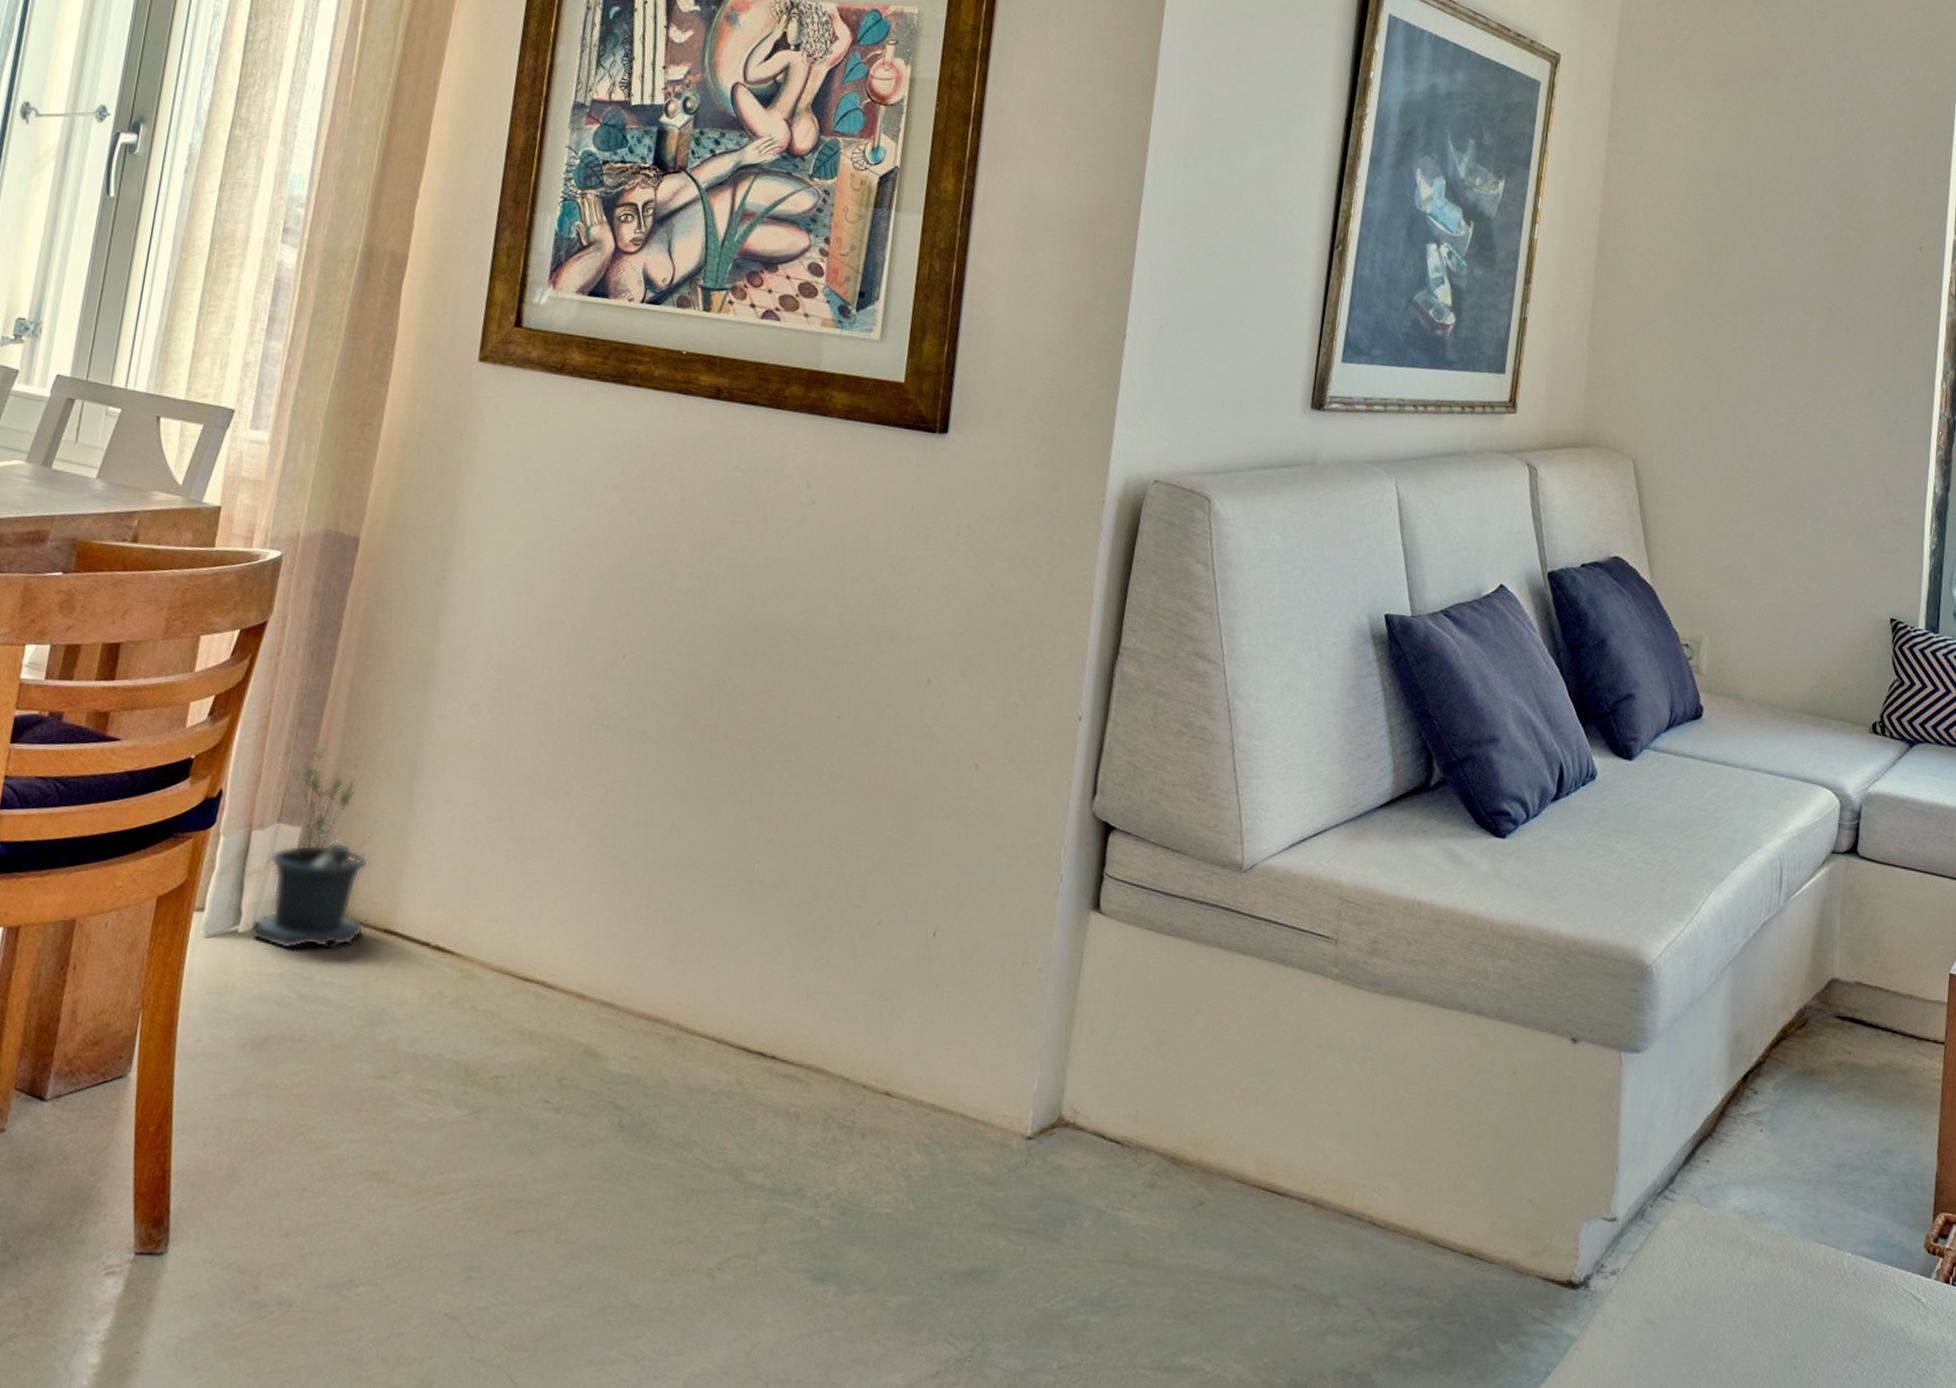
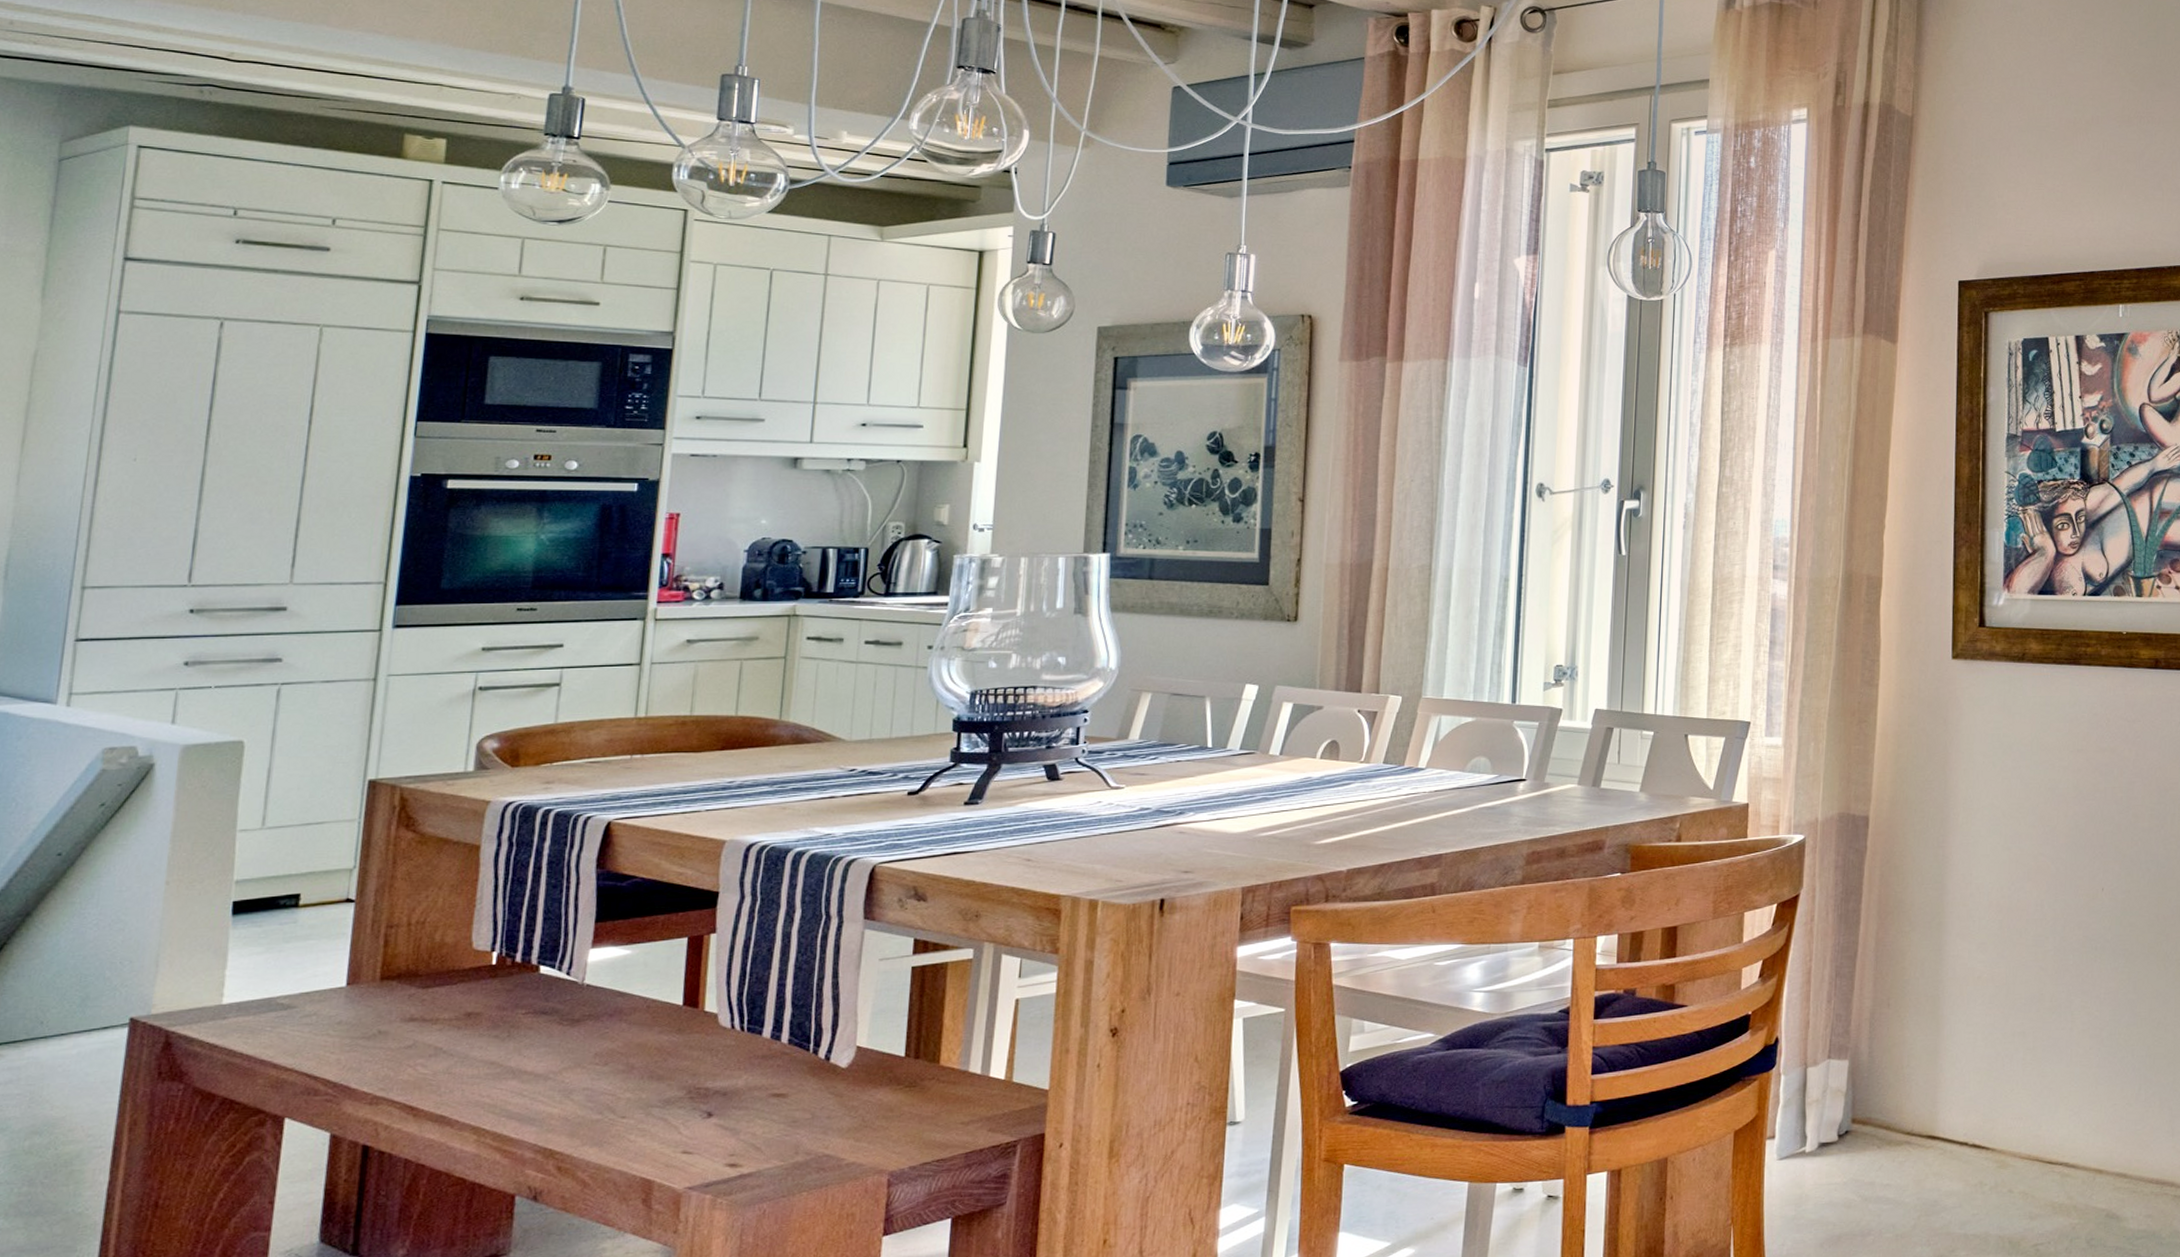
potted plant: present [250,744,385,950] -> none [1816,990,1917,1162]

